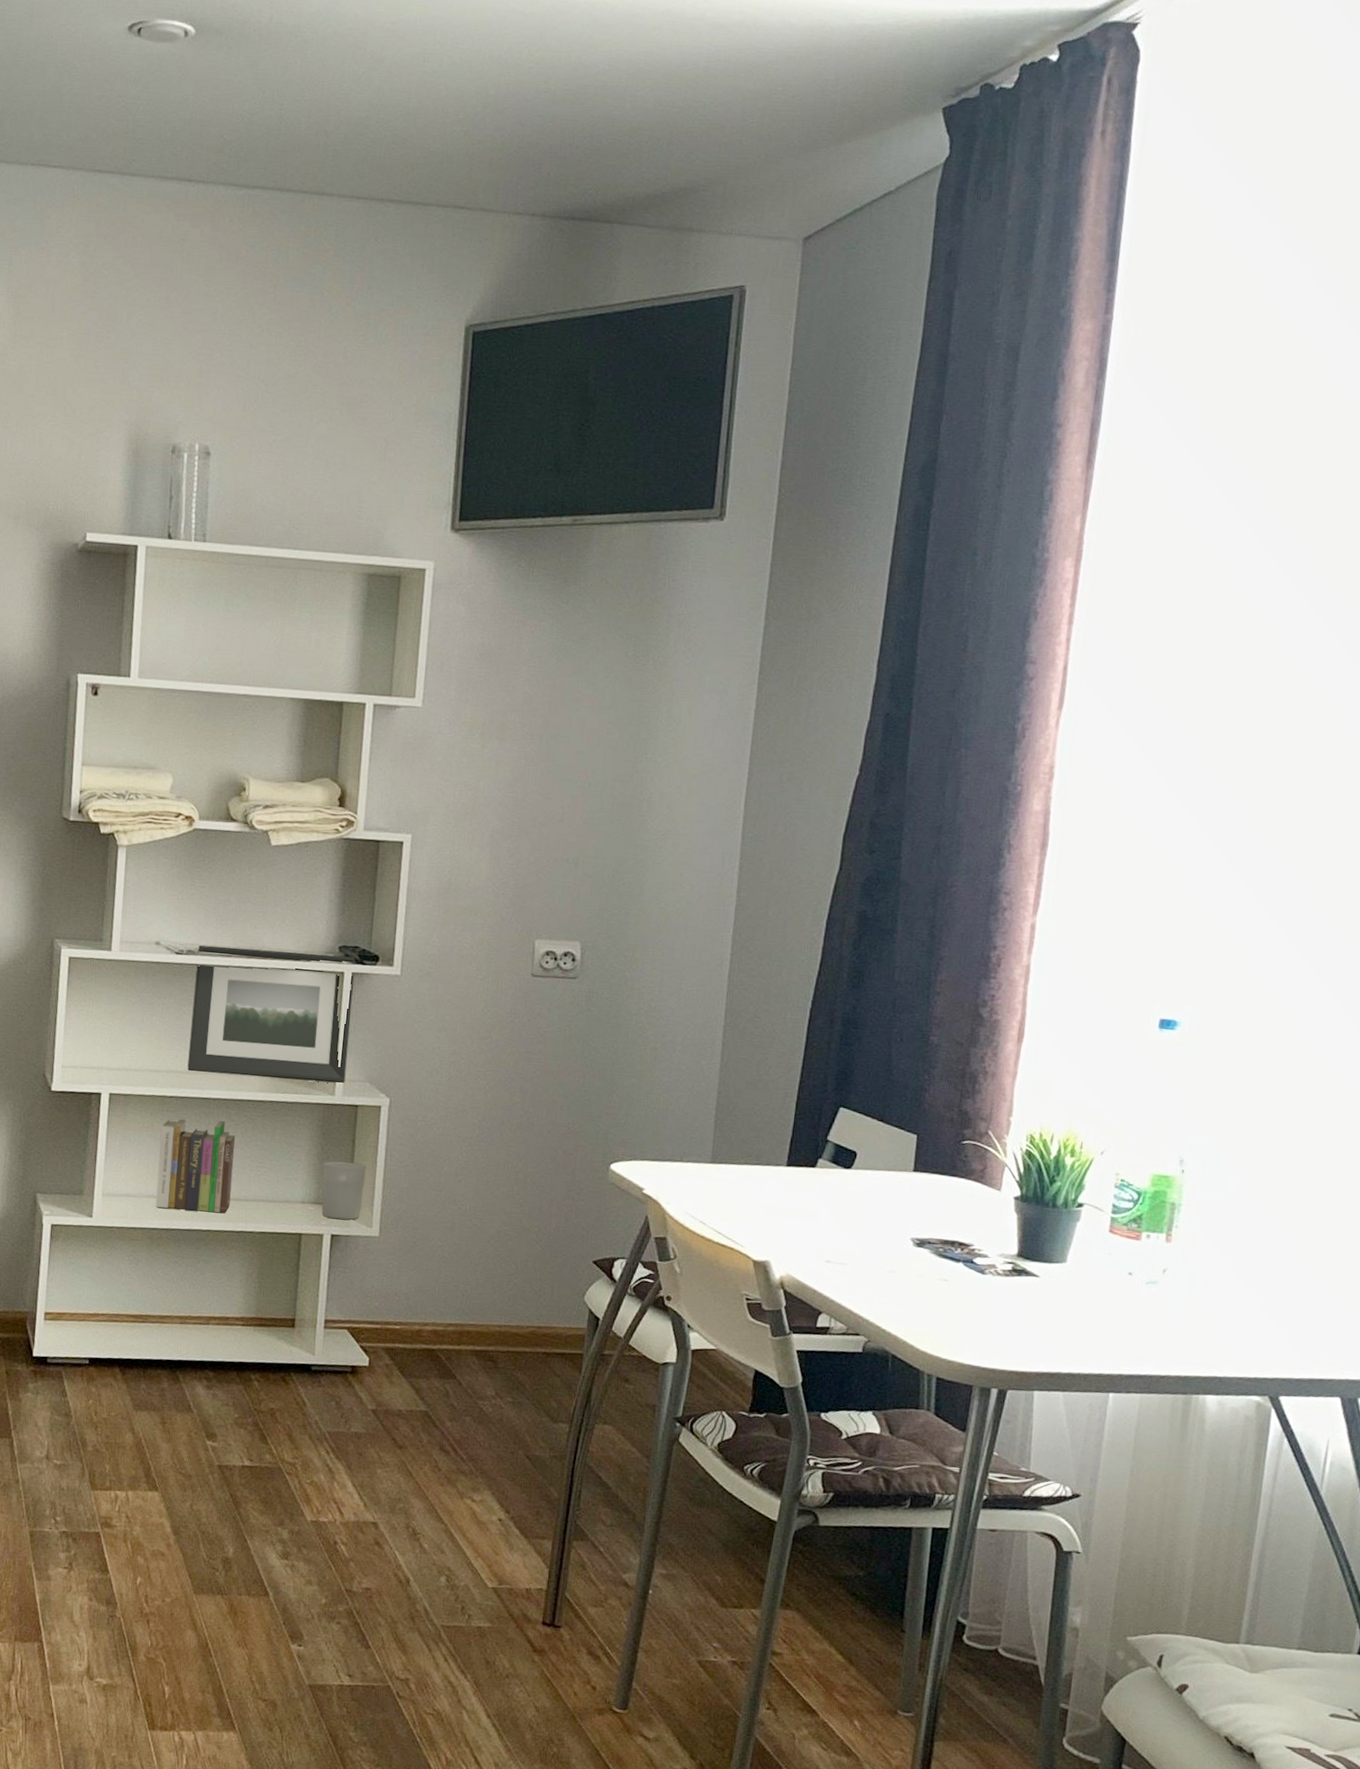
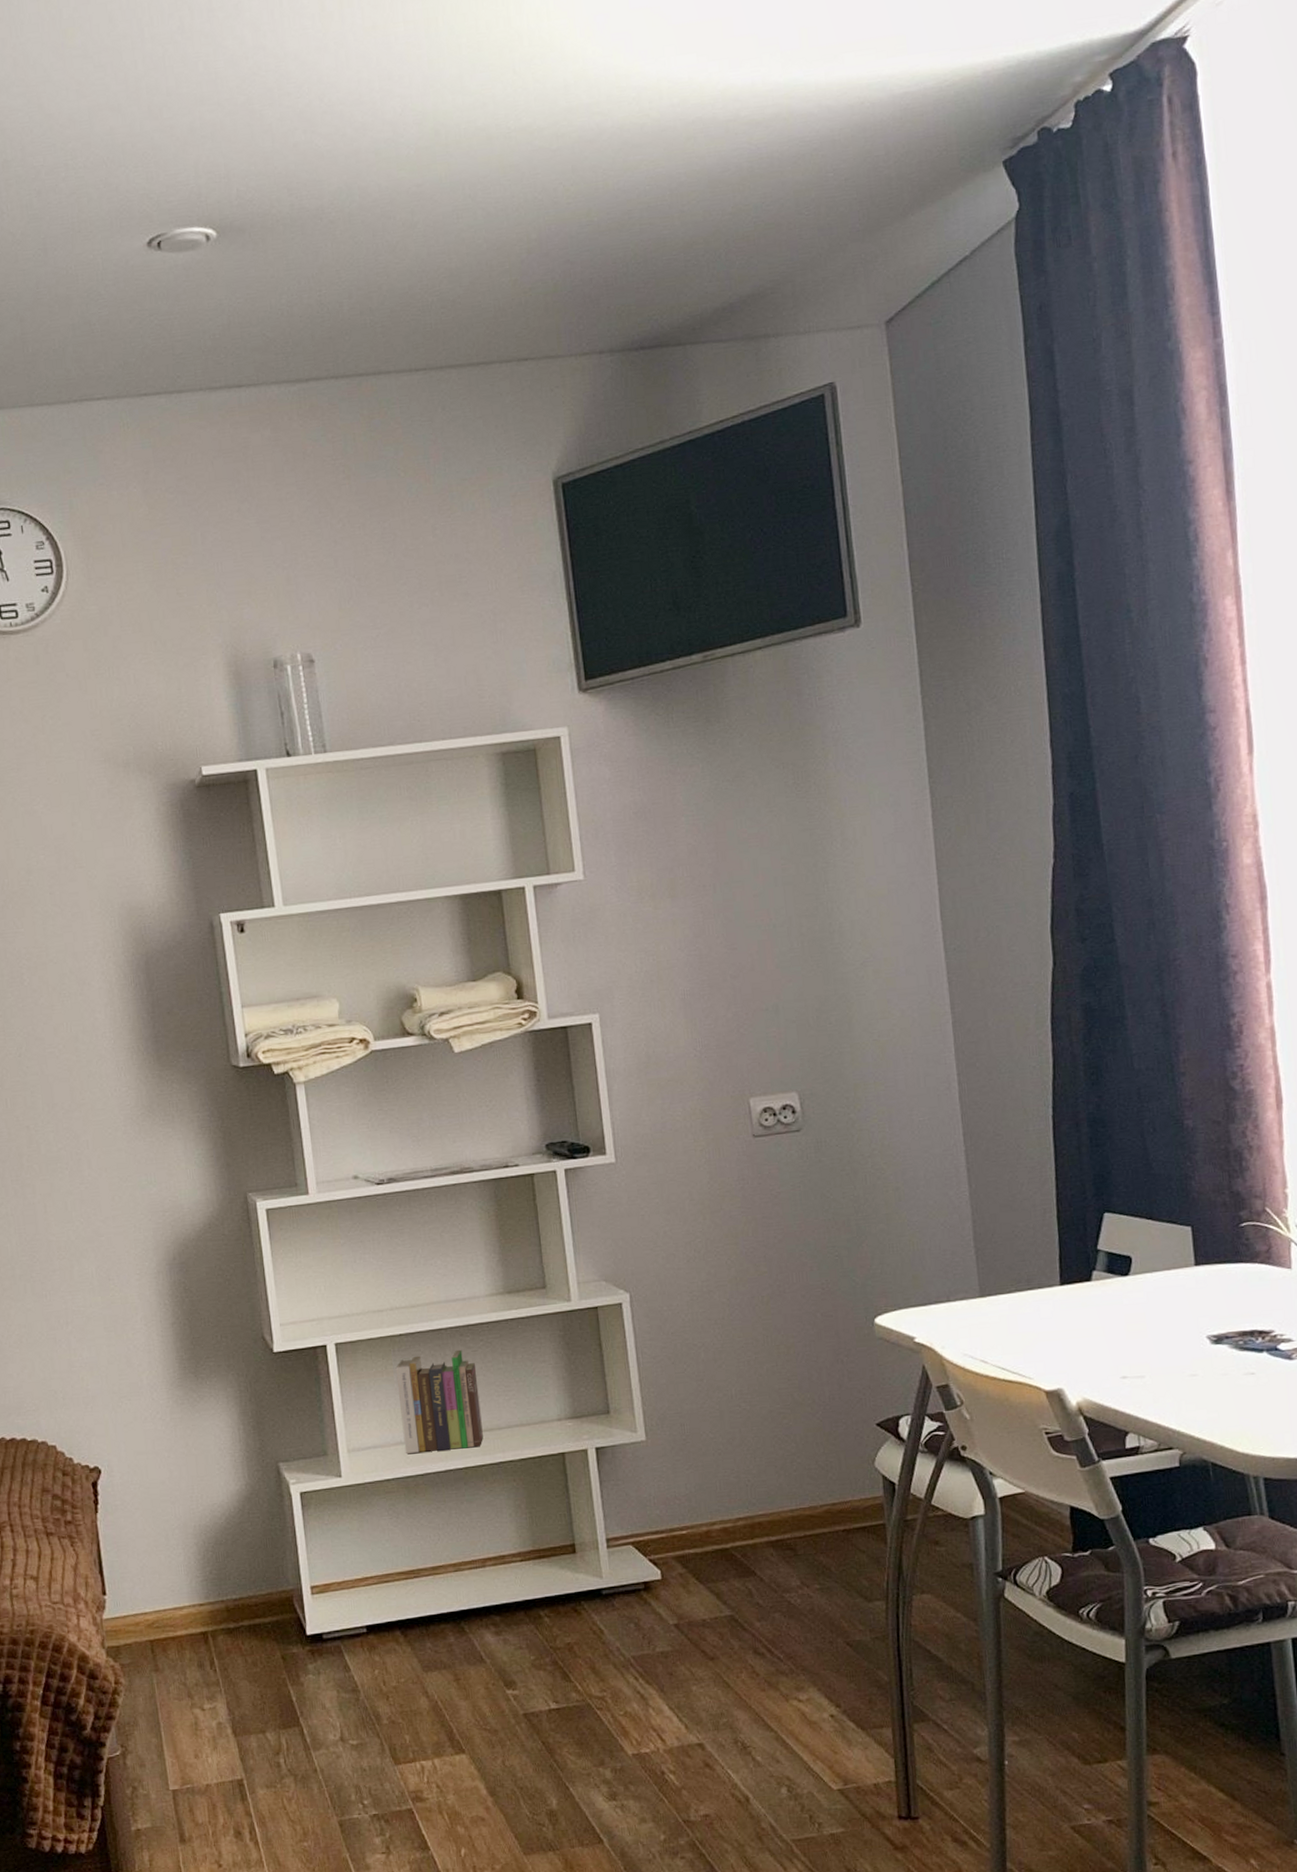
picture frame: present [187,945,356,1084] -> none [398,1153,579,1305]
candle holder: present [321,1161,366,1220] -> none [572,1367,621,1431]

